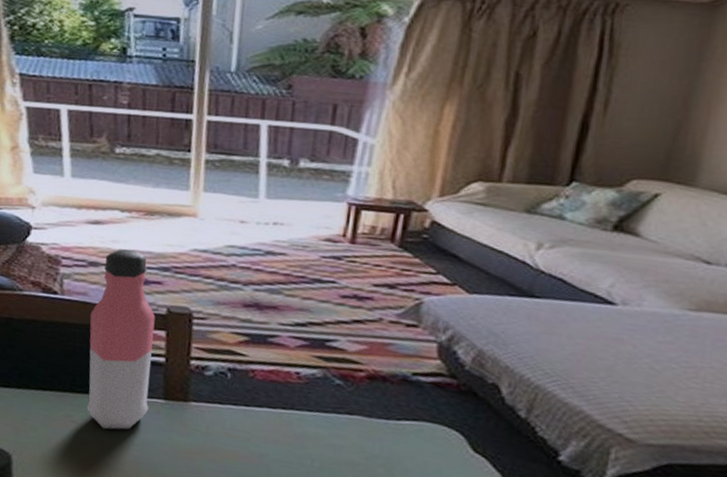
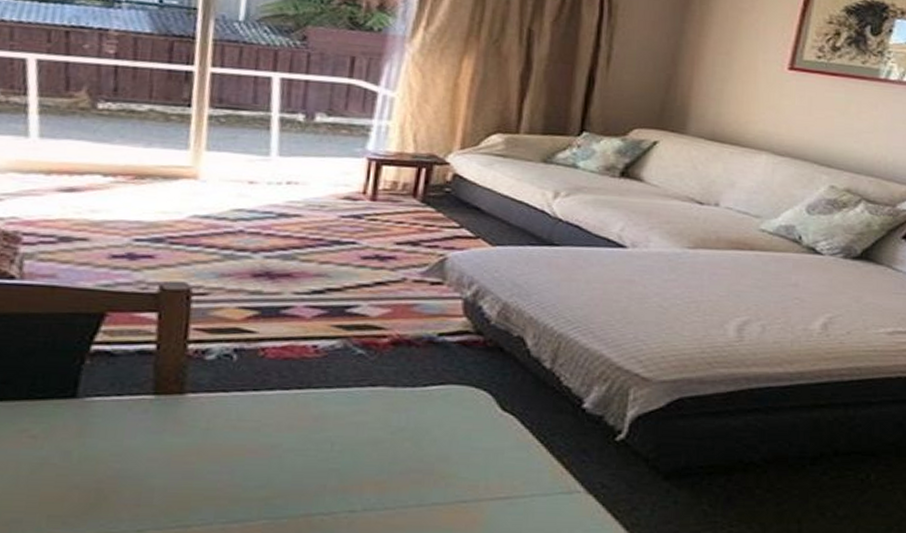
water bottle: present [86,249,156,430] -> none [50,219,145,441]

